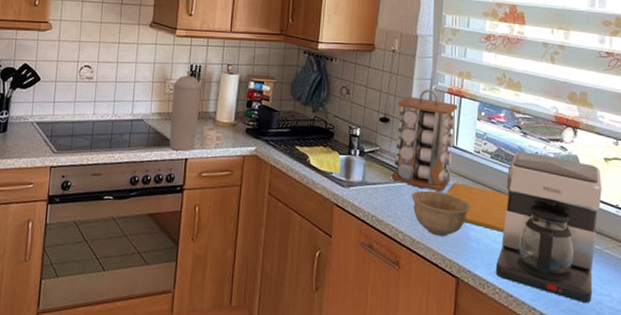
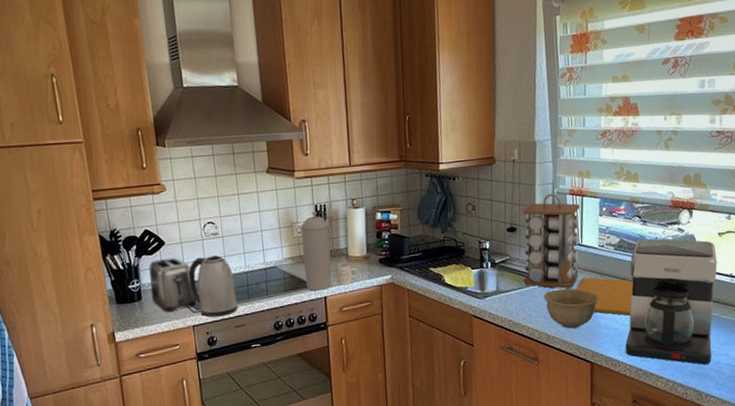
toaster: none [16,94,60,148] -> present [149,257,197,312]
kettle: none [55,98,100,163] -> present [189,255,239,318]

